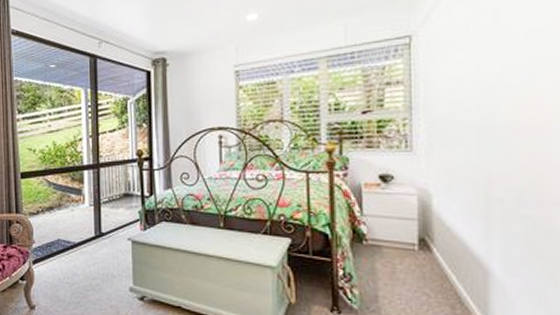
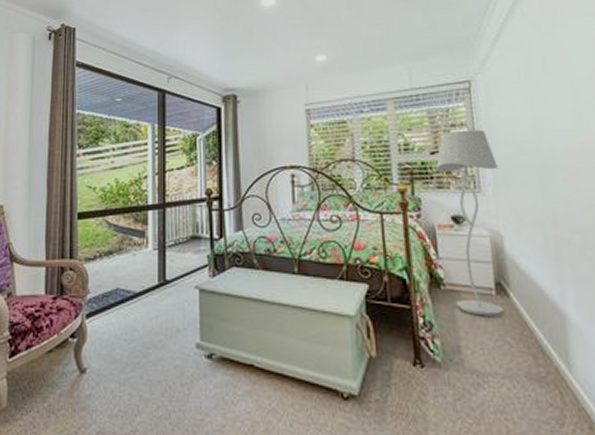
floor lamp: none [366,87,433,270] -> present [435,129,503,316]

